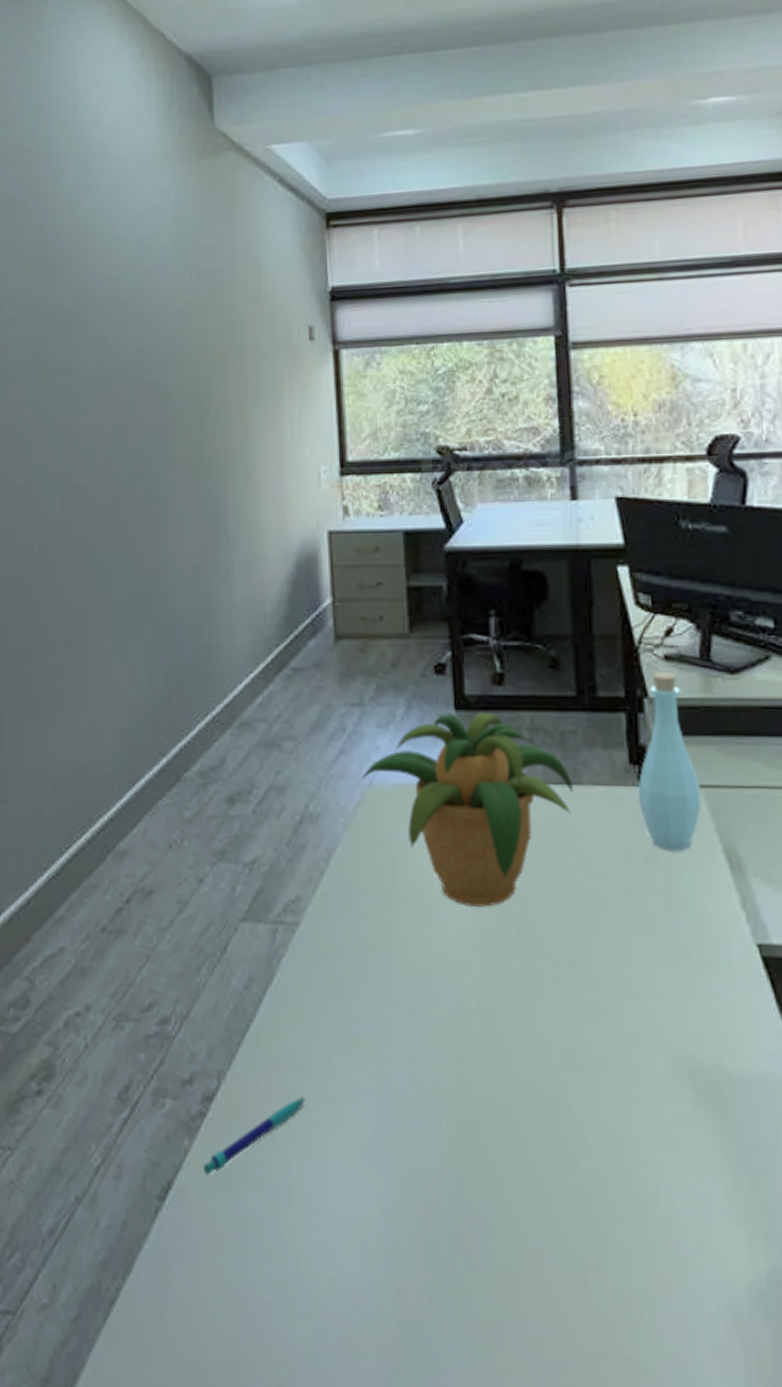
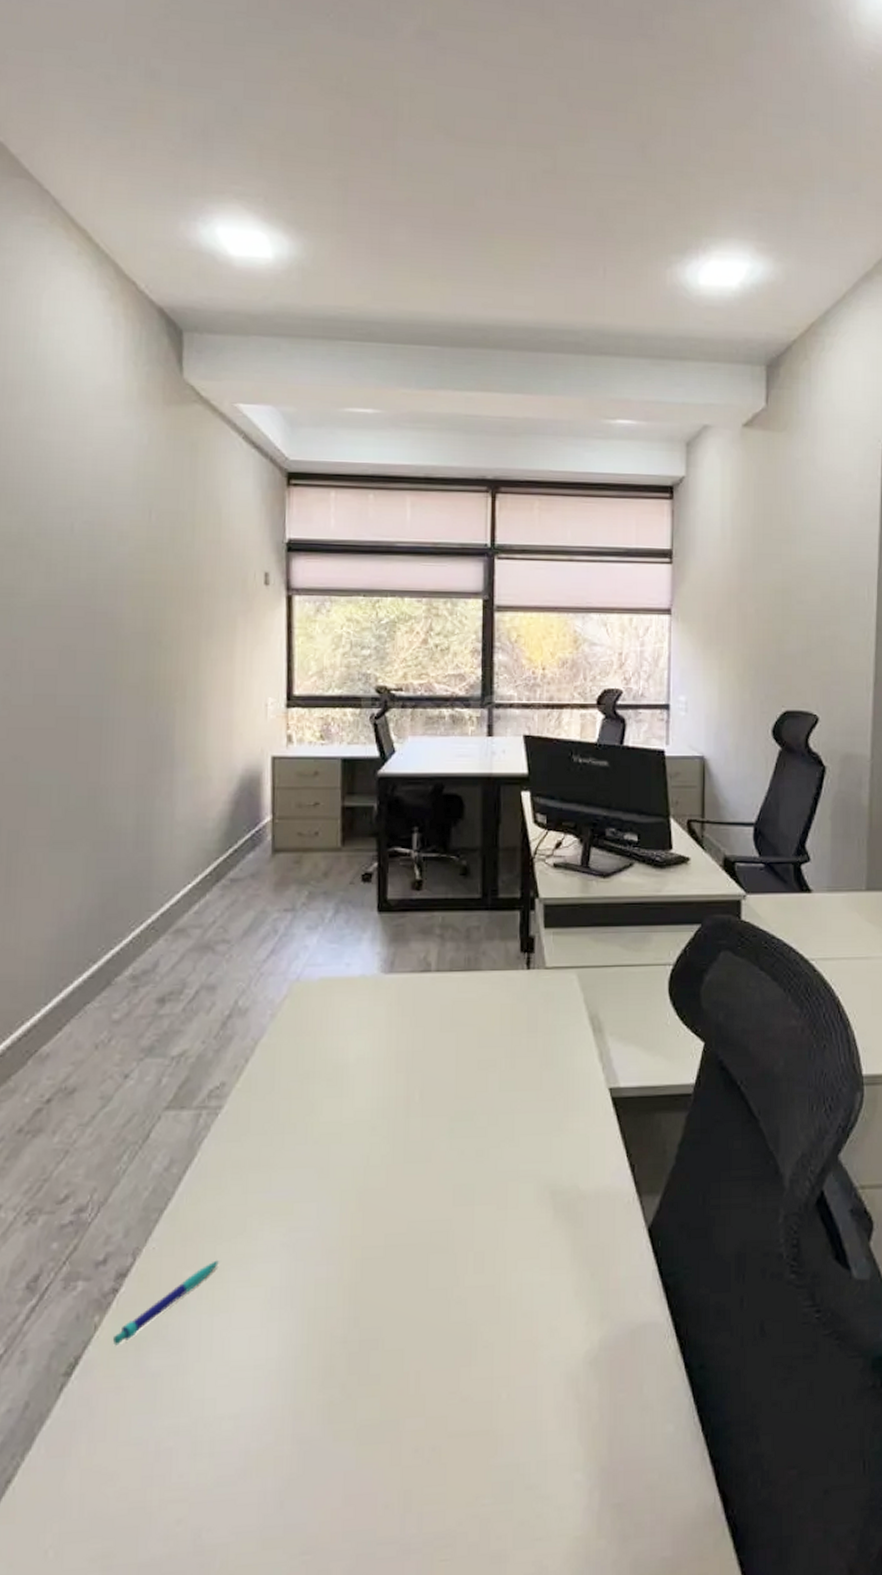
potted plant: present [359,712,573,907] -> none [287,913,474,1078]
bottle: present [637,672,702,851] -> none [525,877,575,1020]

